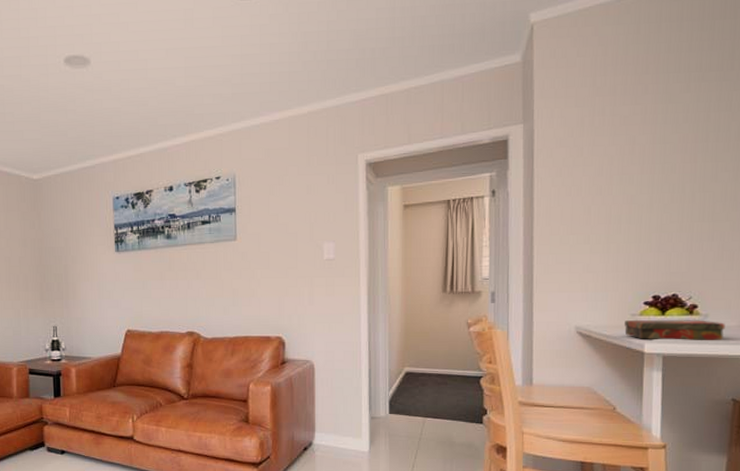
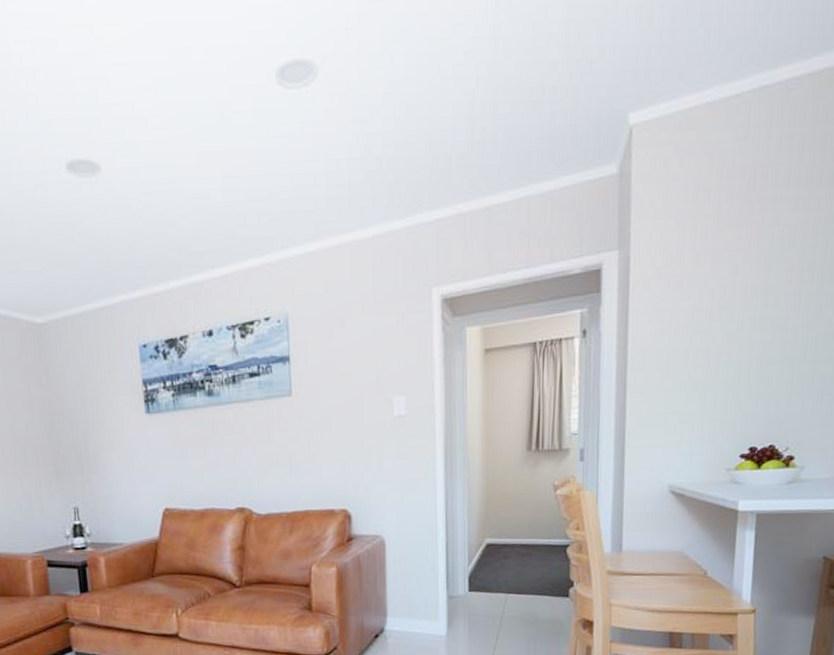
book: present [624,320,725,340] -> none [719,472,821,496]

